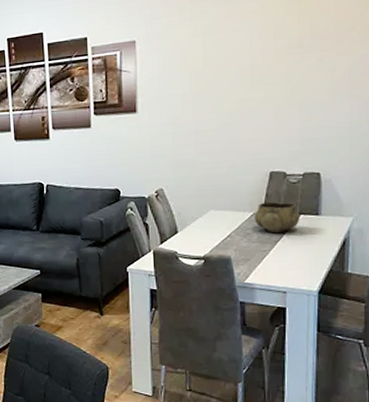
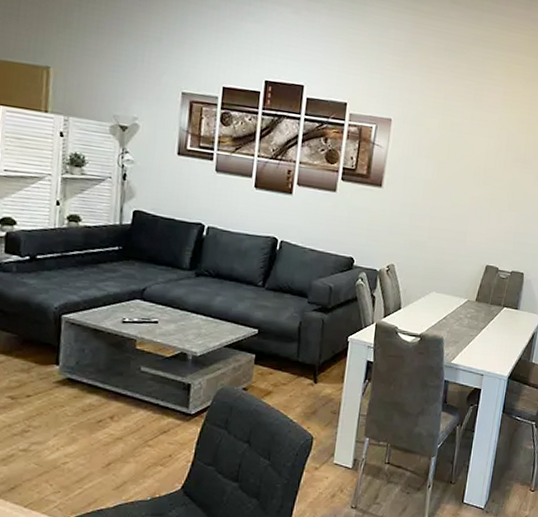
decorative bowl: present [255,201,301,232] -> none [468,291,504,321]

